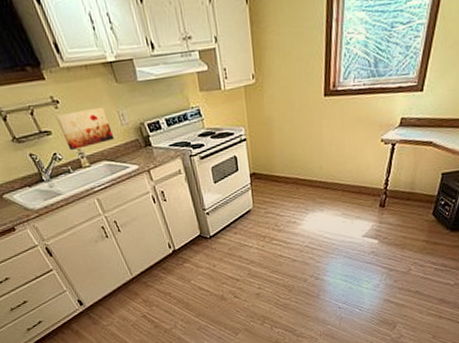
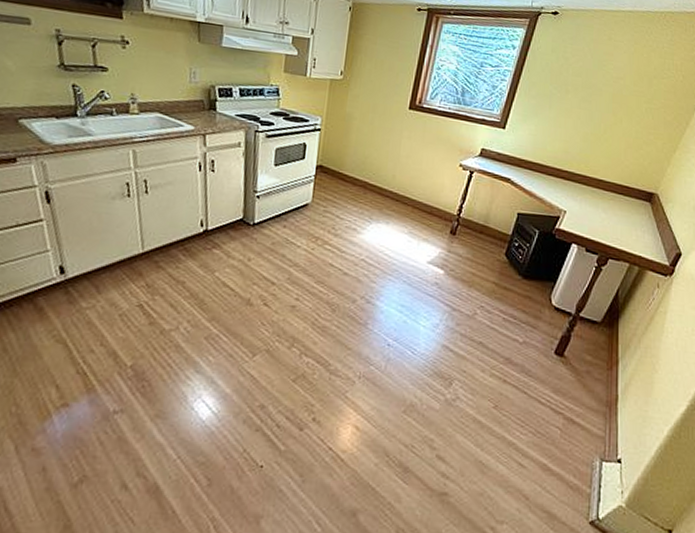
wall art: present [55,107,115,151] -> none [118,54,178,95]

